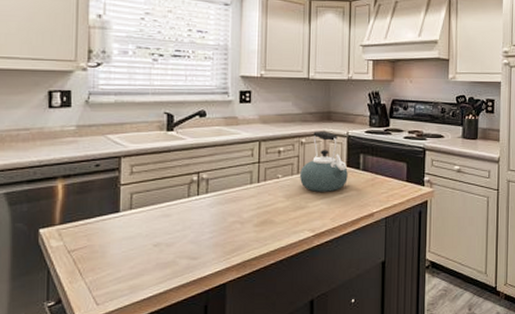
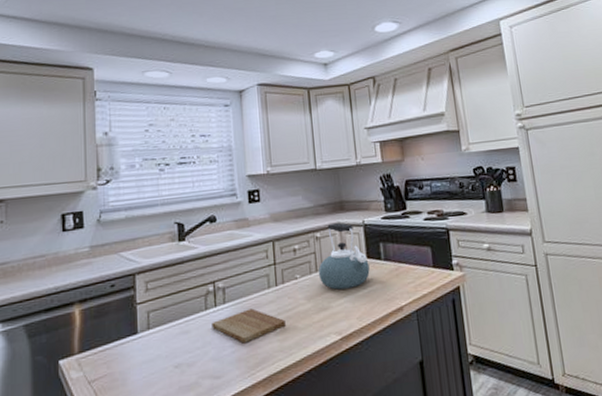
cutting board: none [193,200,264,231] -> present [211,308,286,344]

